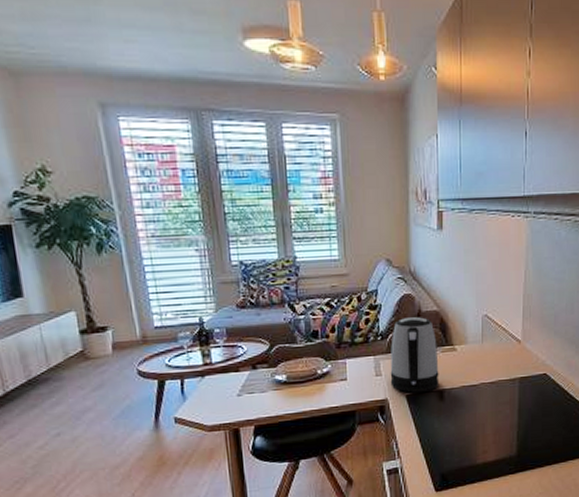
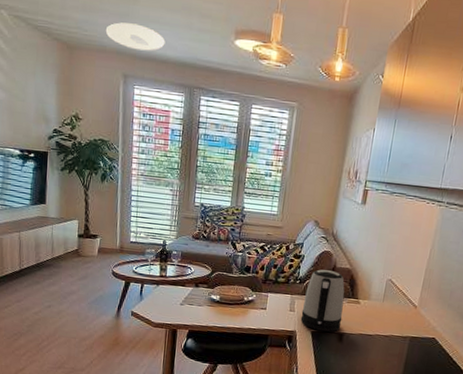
ceiling light: none [61,31,150,67] -> present [105,22,165,51]

